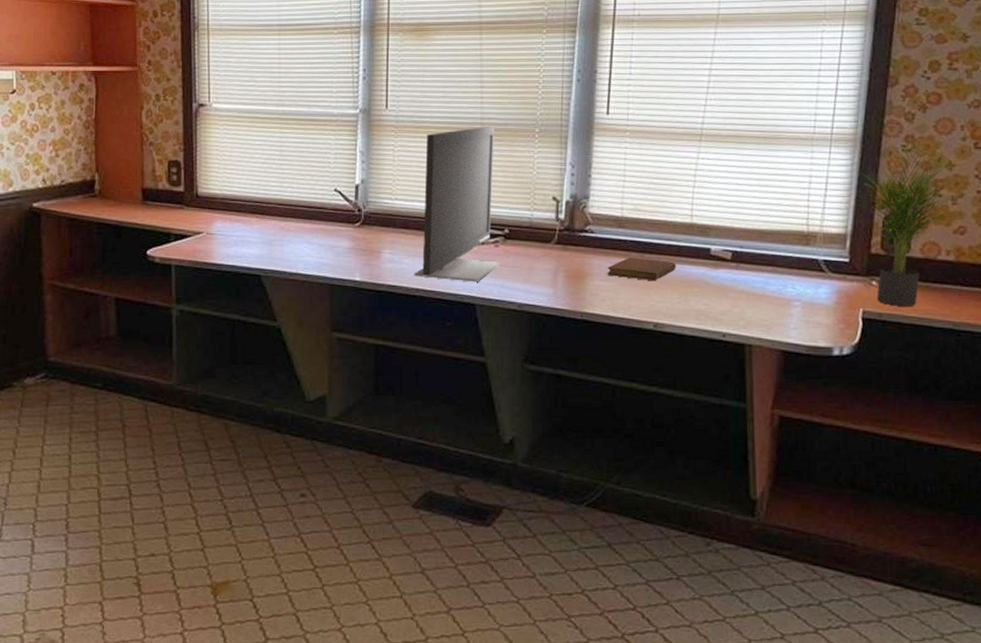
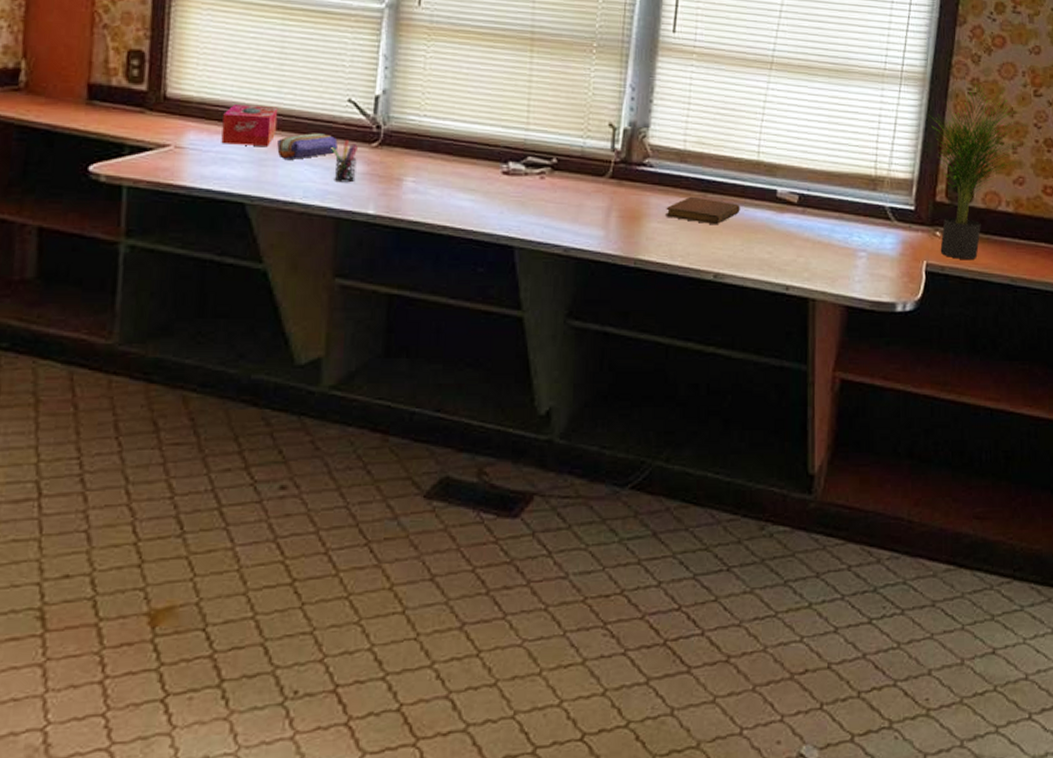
tissue box: none [240,198,281,230] -> present [221,105,279,146]
pencil case: none [282,218,328,239] -> present [277,133,338,160]
pen holder: none [323,221,345,256] -> present [331,139,359,183]
monitor: present [414,126,500,282] -> none [441,35,547,220]

